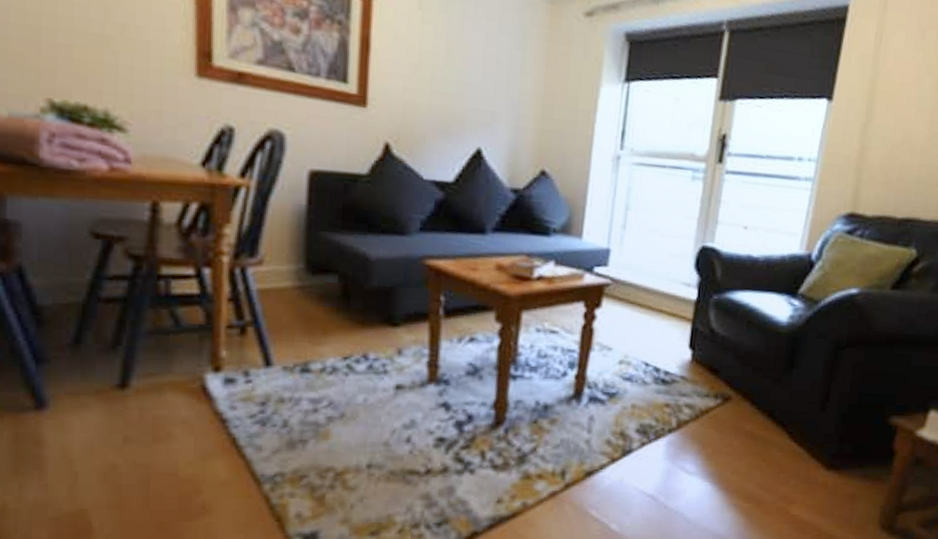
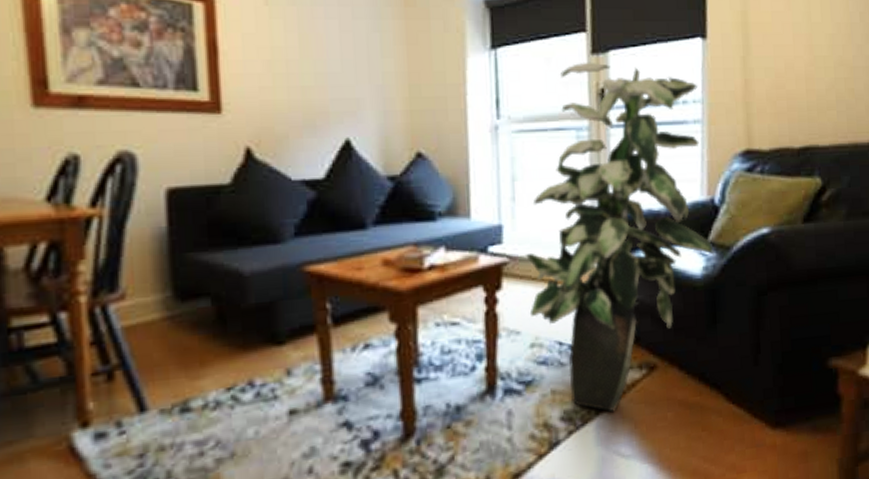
indoor plant: none [623,106,816,433] -> present [524,62,714,412]

